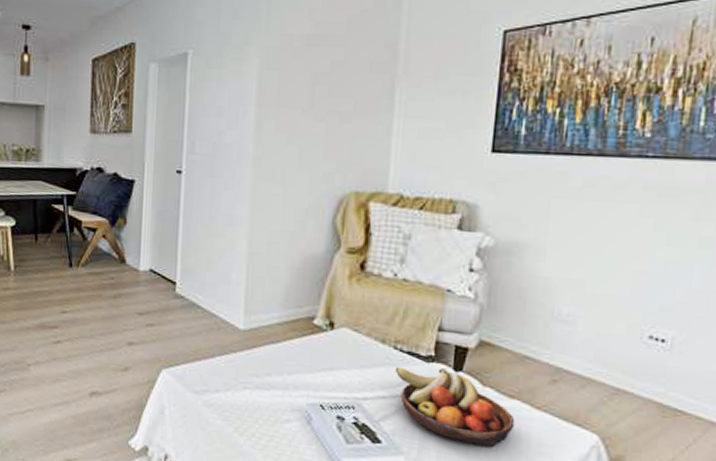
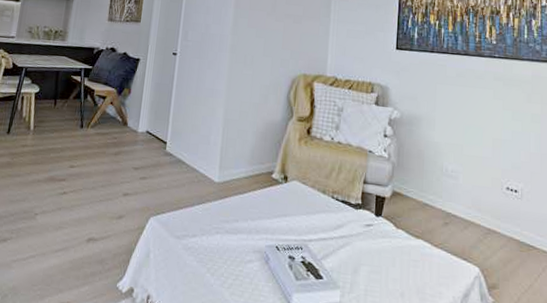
fruit bowl: present [395,366,515,448] -> none [332,213,421,281]

